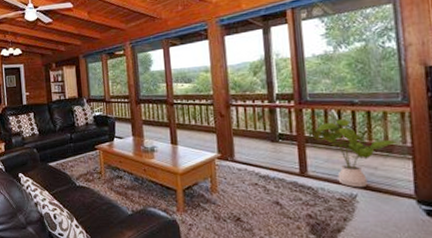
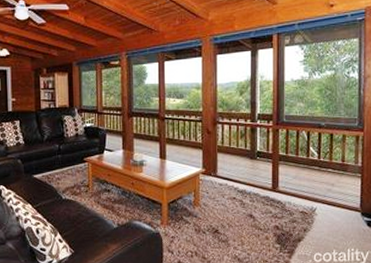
house plant: present [308,119,405,188] -> none [282,140,357,202]

